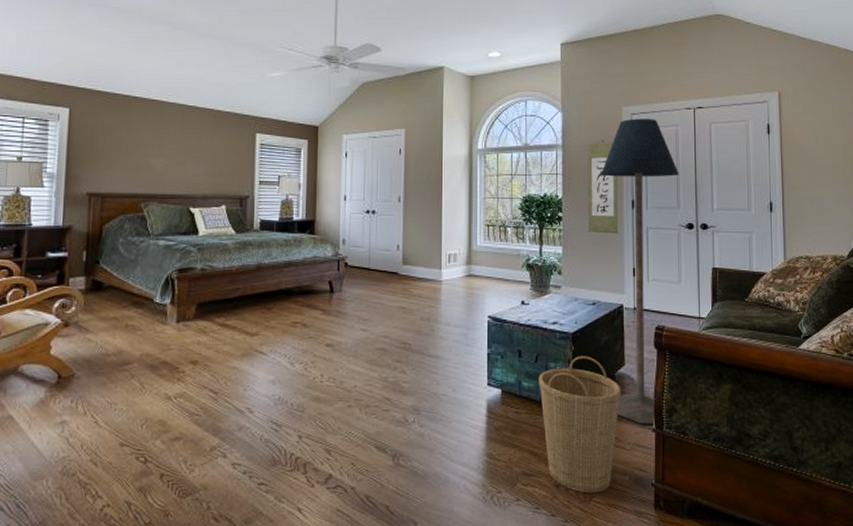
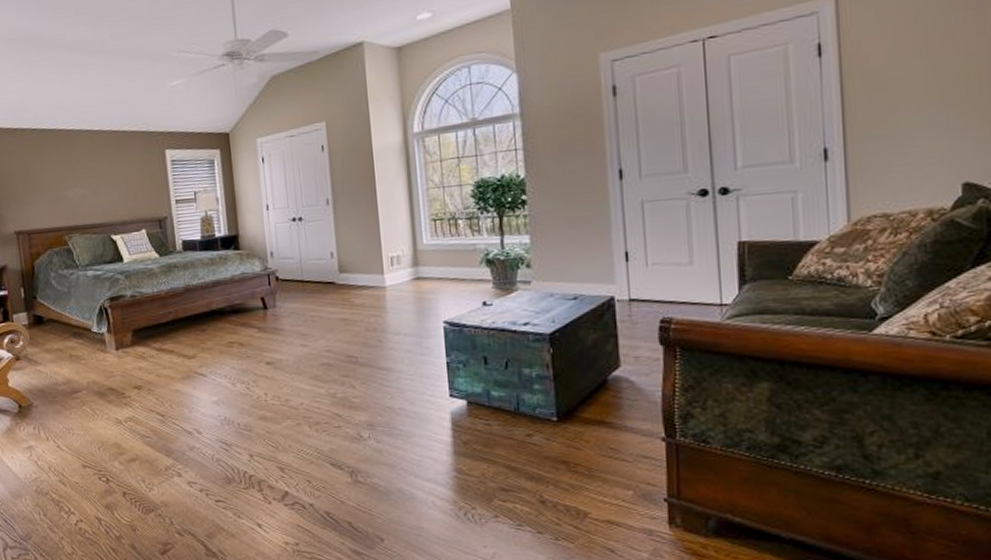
basket: present [539,356,622,494] -> none [511,358,618,510]
wall scroll: present [588,141,619,234] -> none [554,100,604,215]
floor lamp: present [601,118,679,424] -> none [574,62,684,433]

